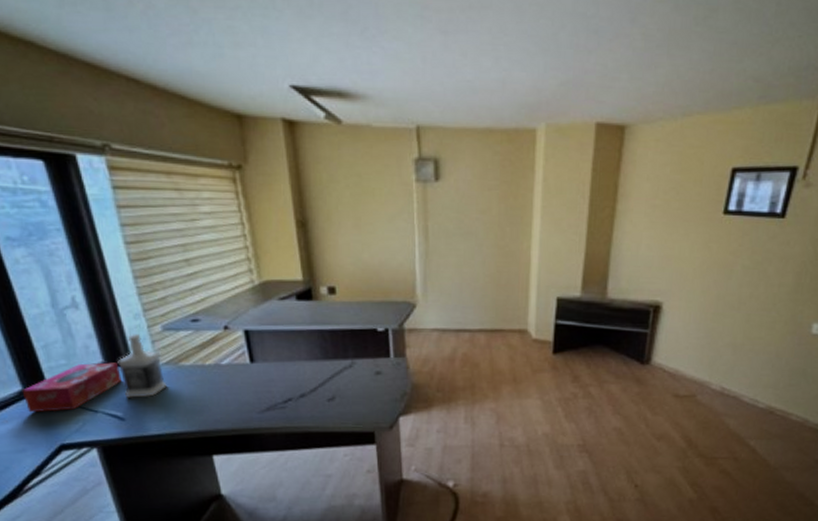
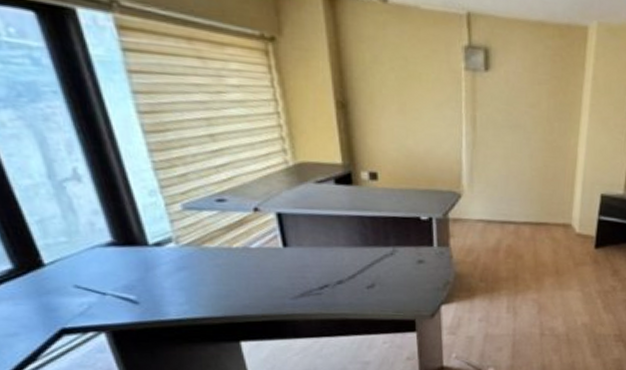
tissue box: present [22,362,122,413] -> none [12,241,135,294]
bottle: present [117,333,167,399] -> none [129,210,188,281]

